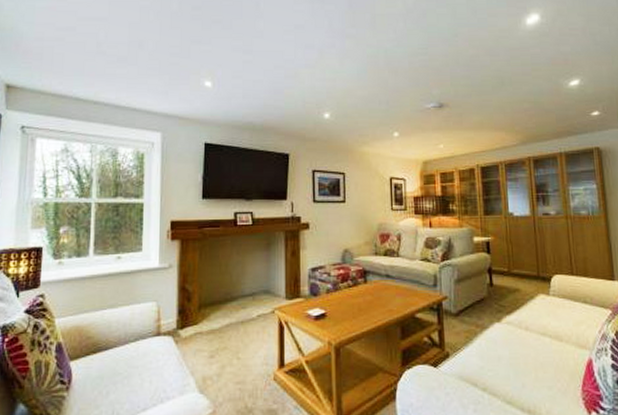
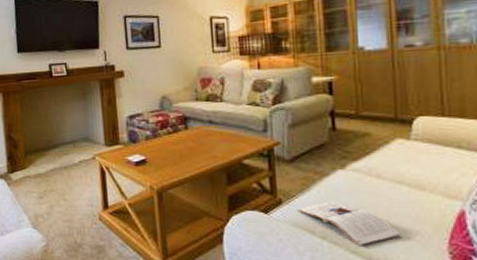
magazine: none [462,353,546,397] -> present [297,201,400,246]

